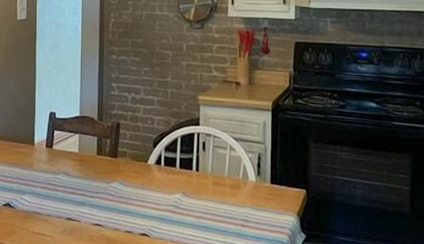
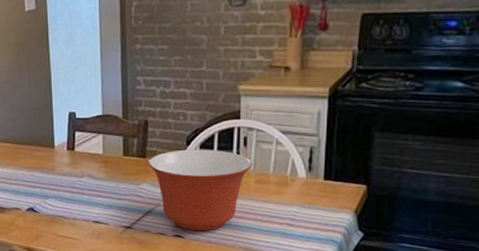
mixing bowl: none [119,151,210,230] -> present [149,149,253,231]

